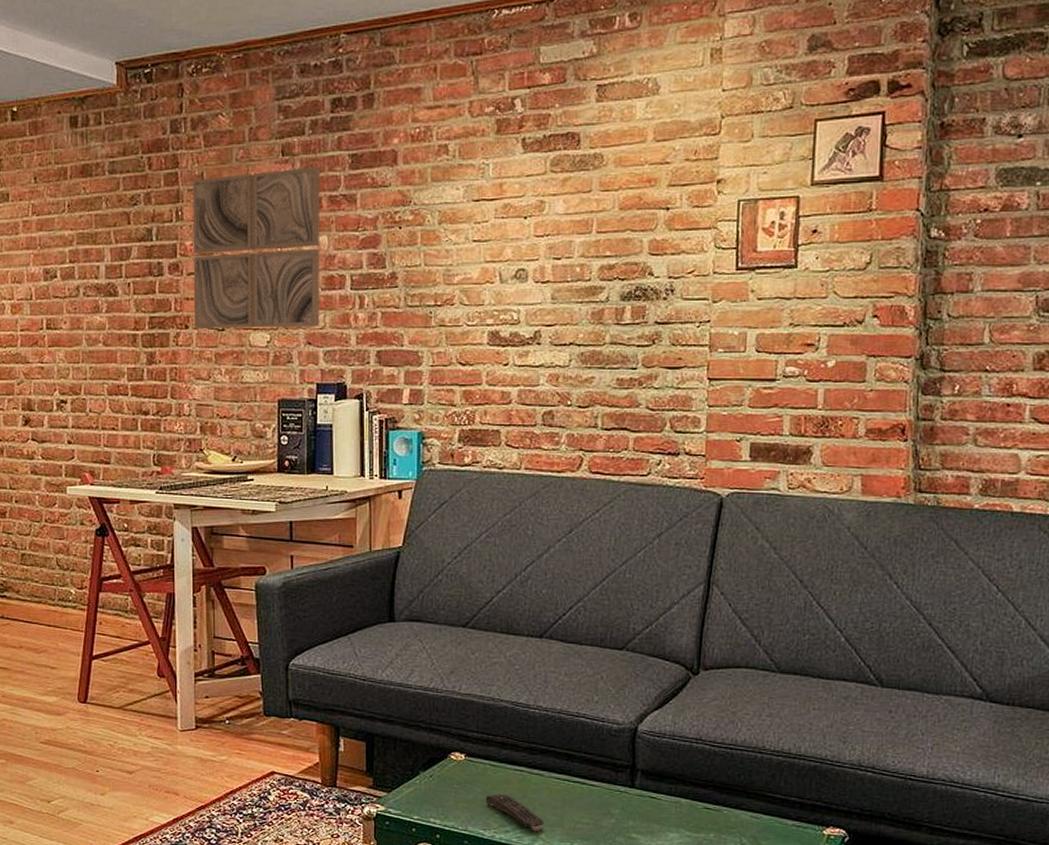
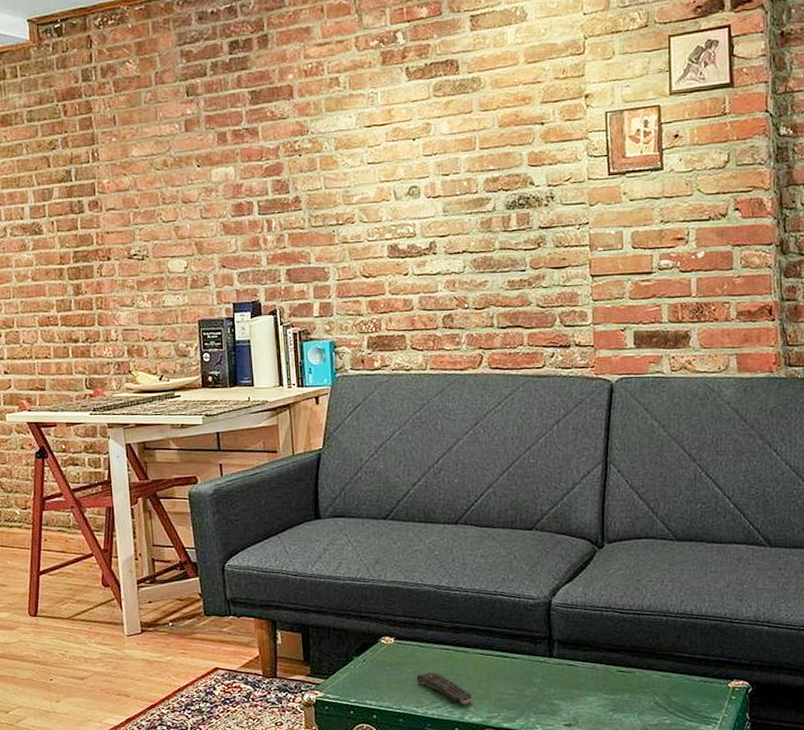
wall art: present [192,167,320,330] -> none [105,104,232,261]

